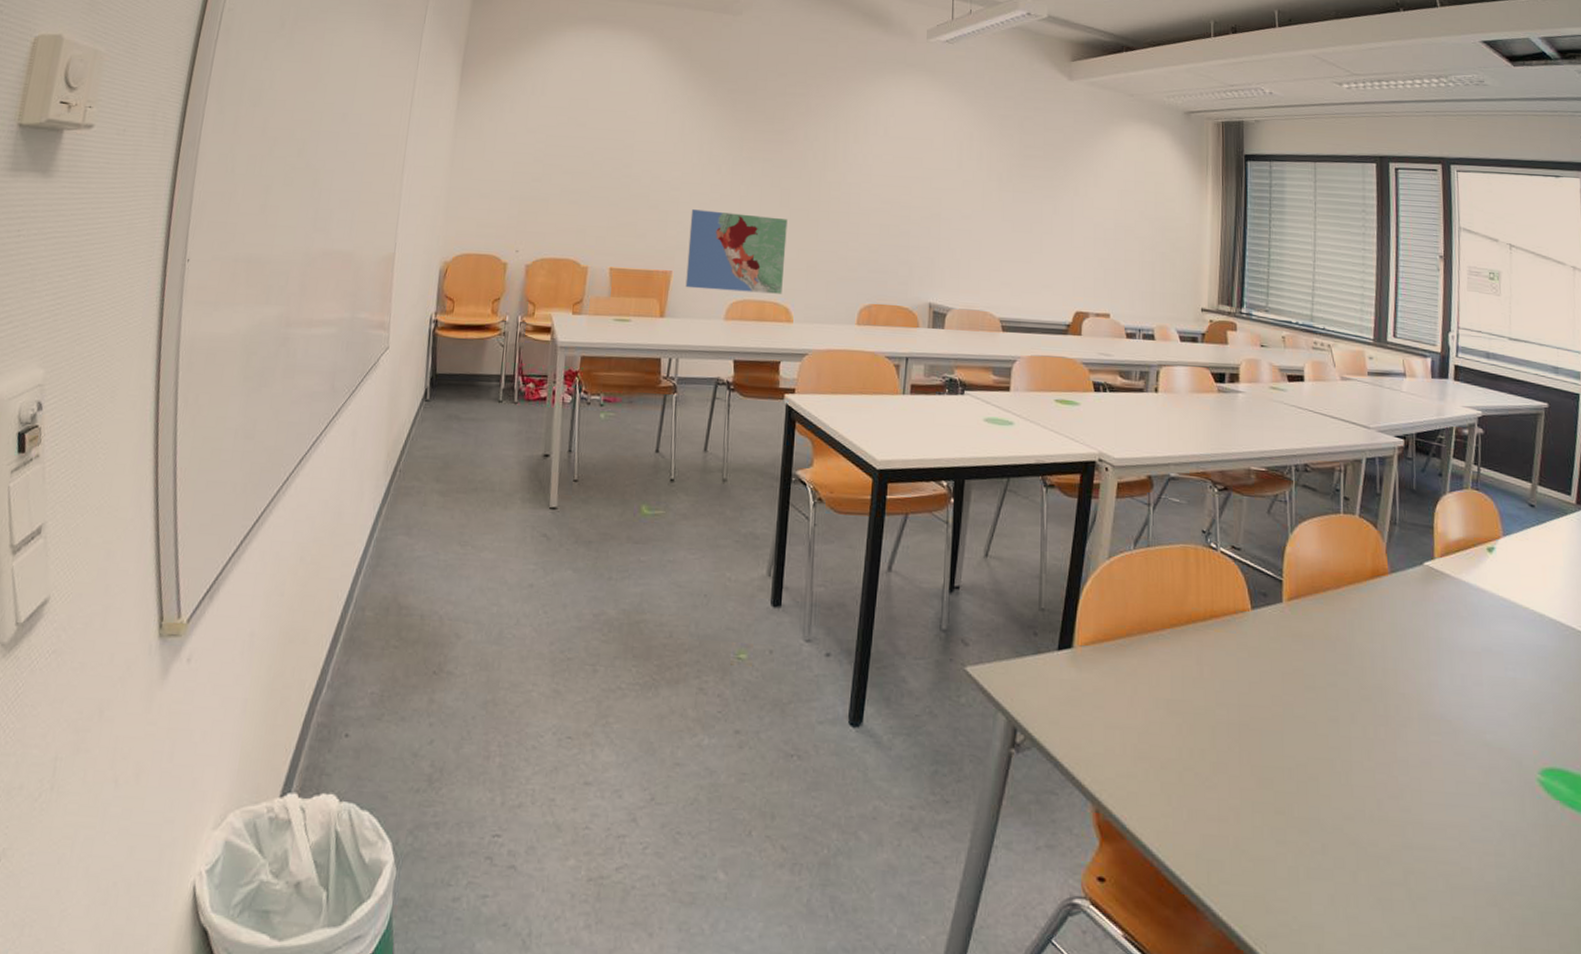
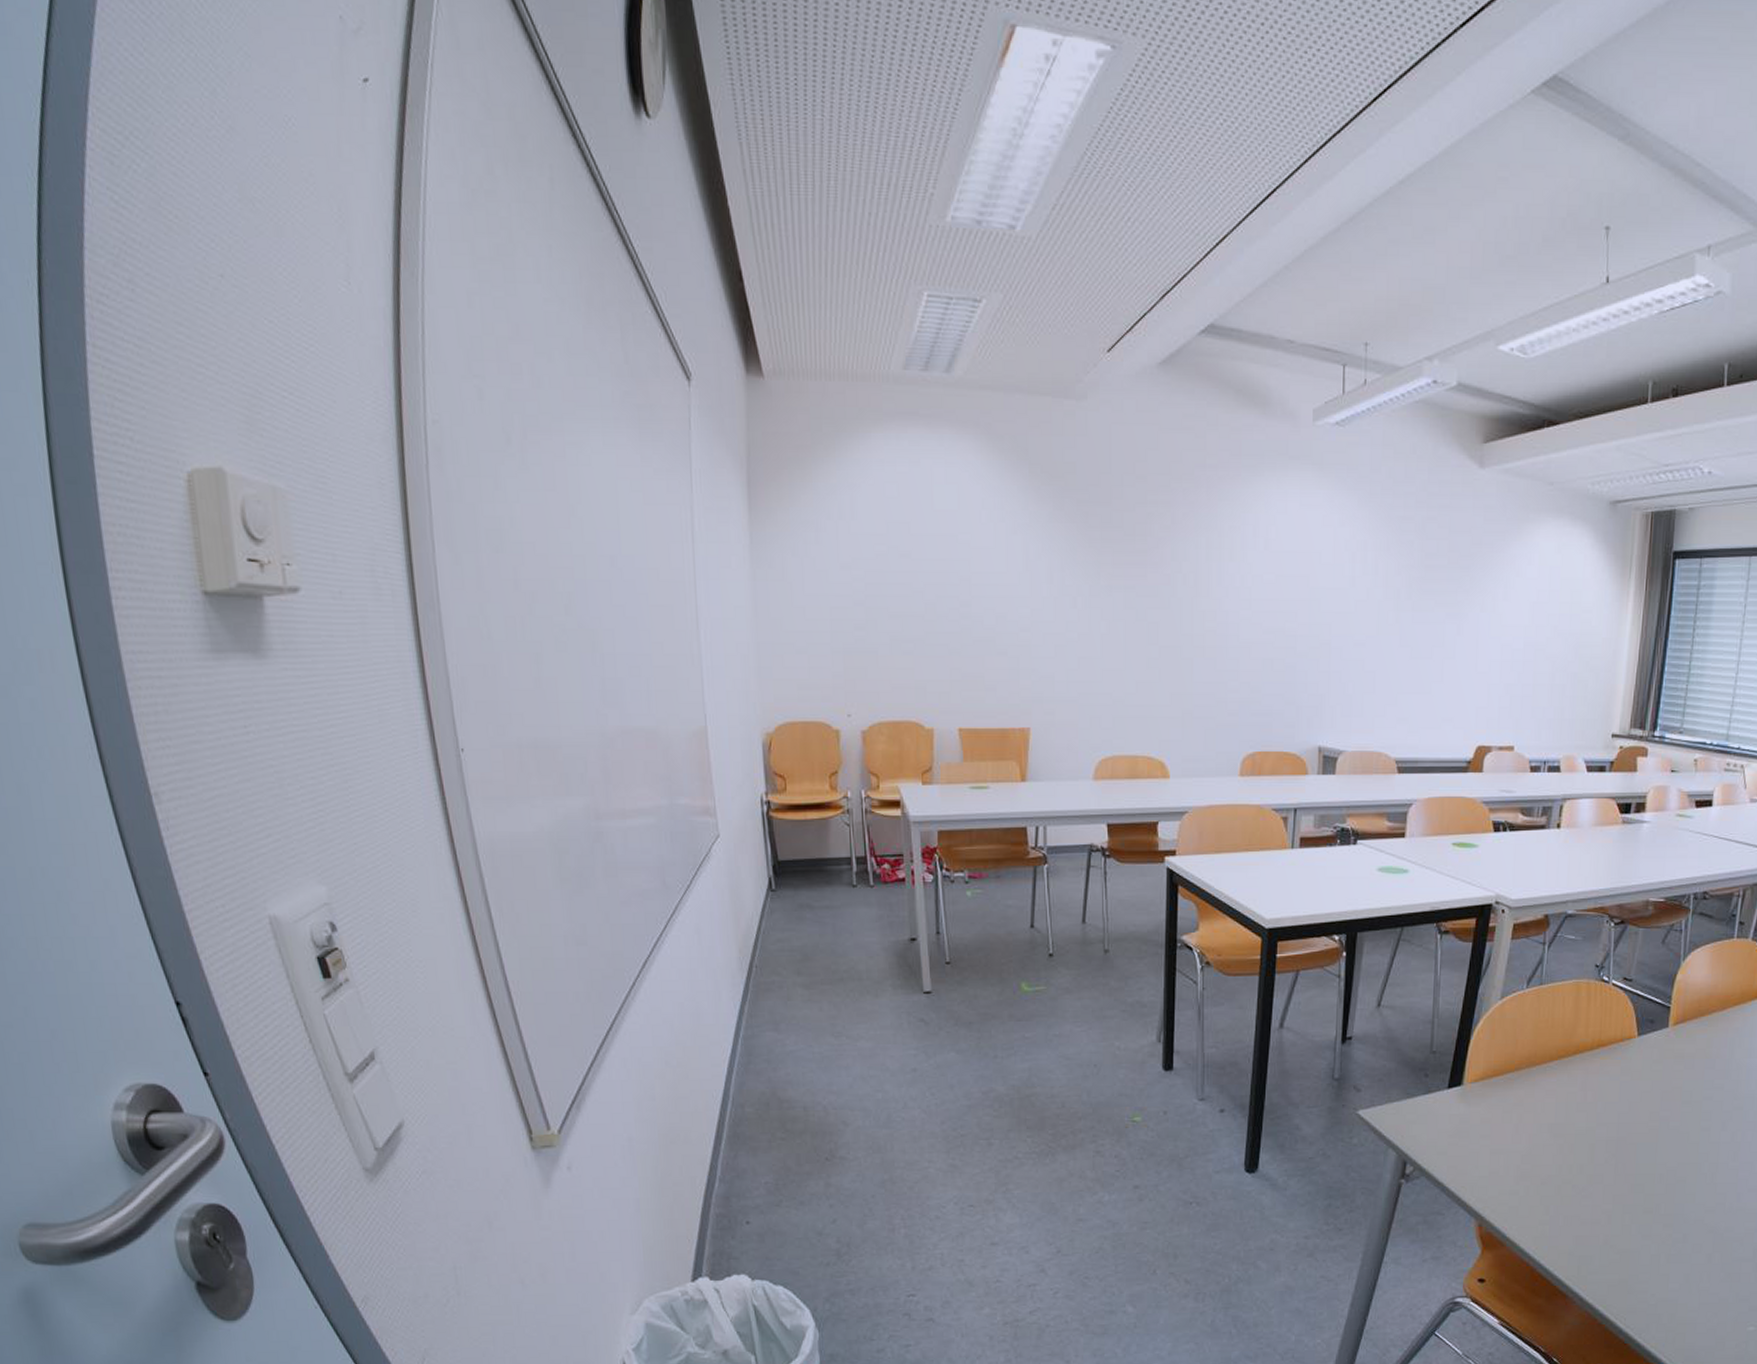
map: present [685,209,788,294] -> none [1046,653,1157,747]

